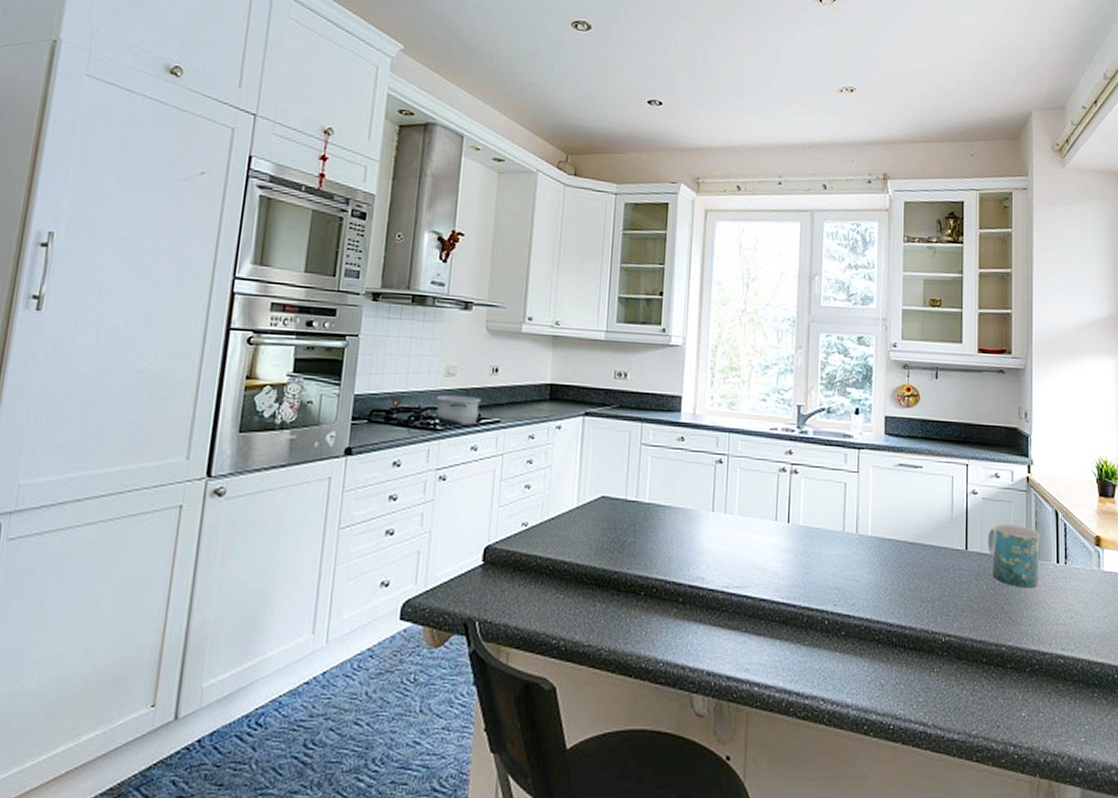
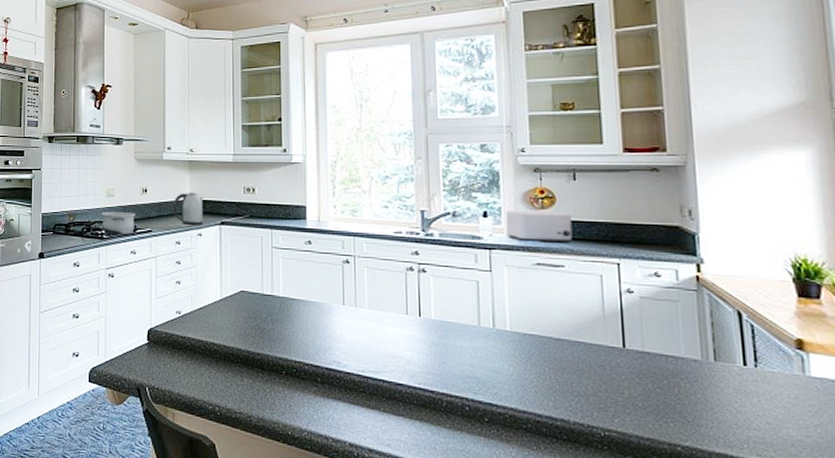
kettle: none [529,374,567,416] -> present [174,192,204,225]
toaster: none [874,408,931,443] -> present [505,210,572,243]
mug: present [987,523,1040,588] -> none [649,323,720,390]

